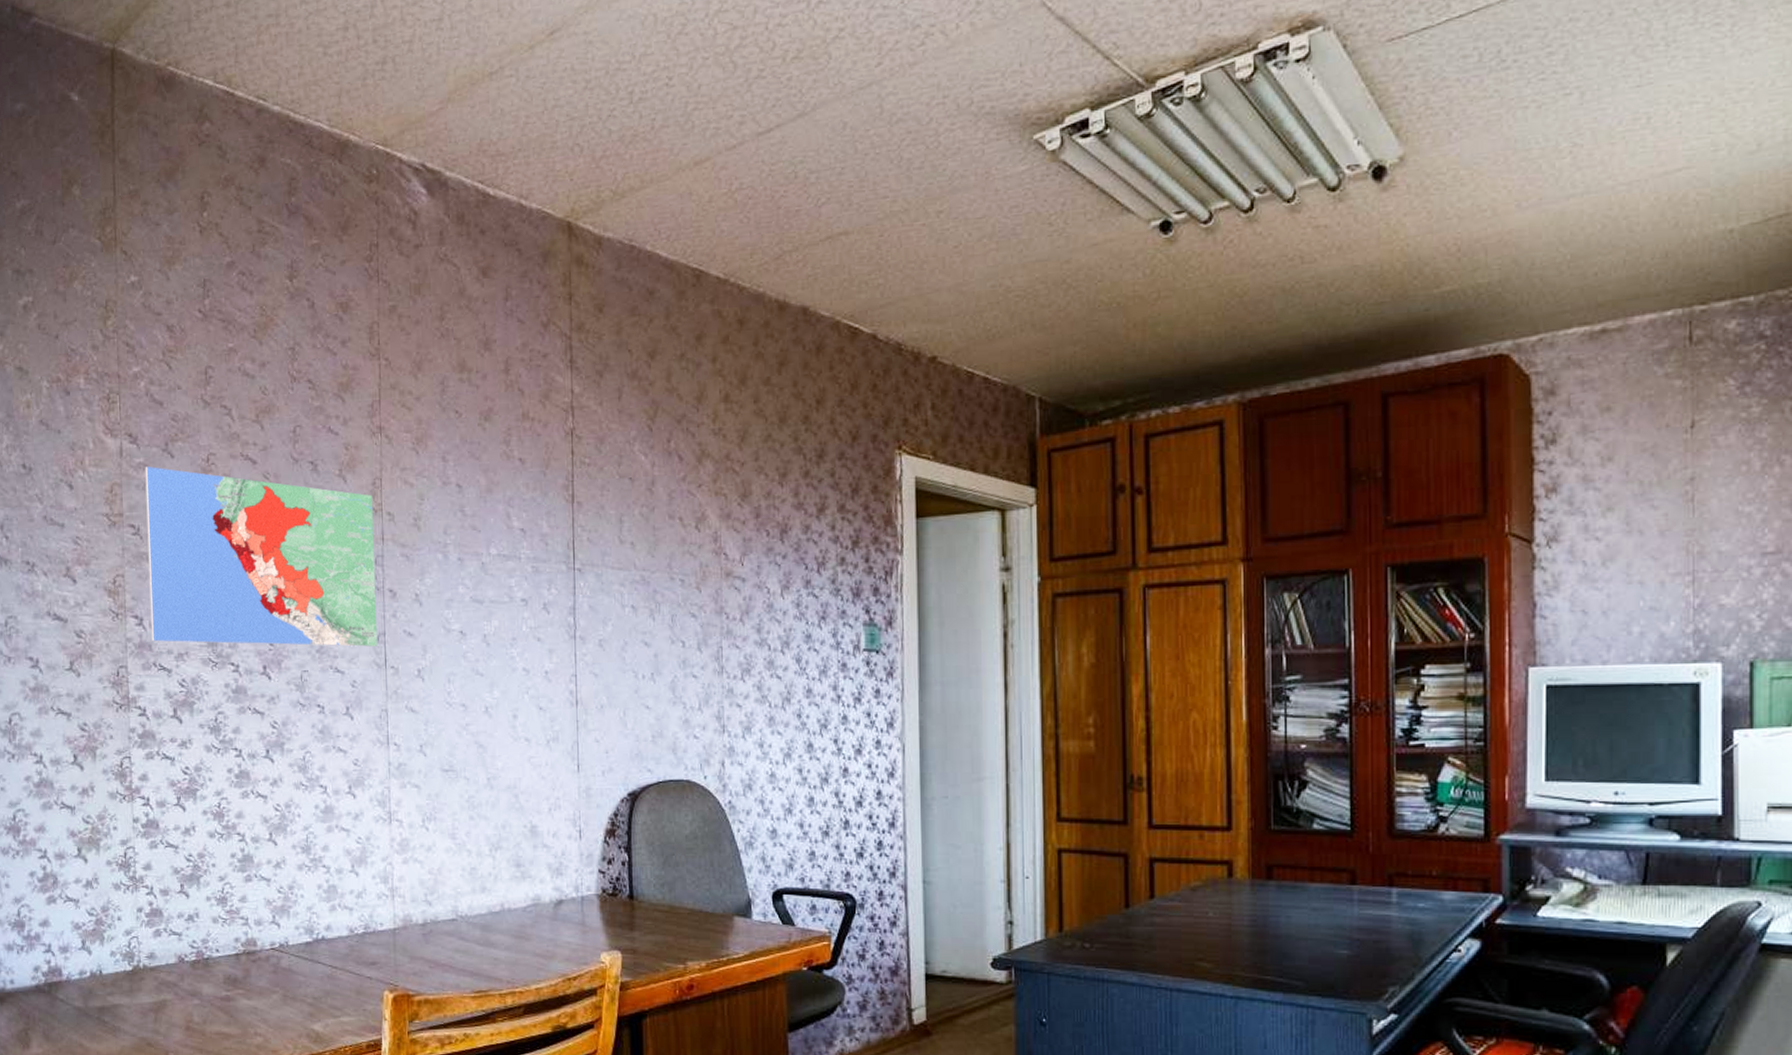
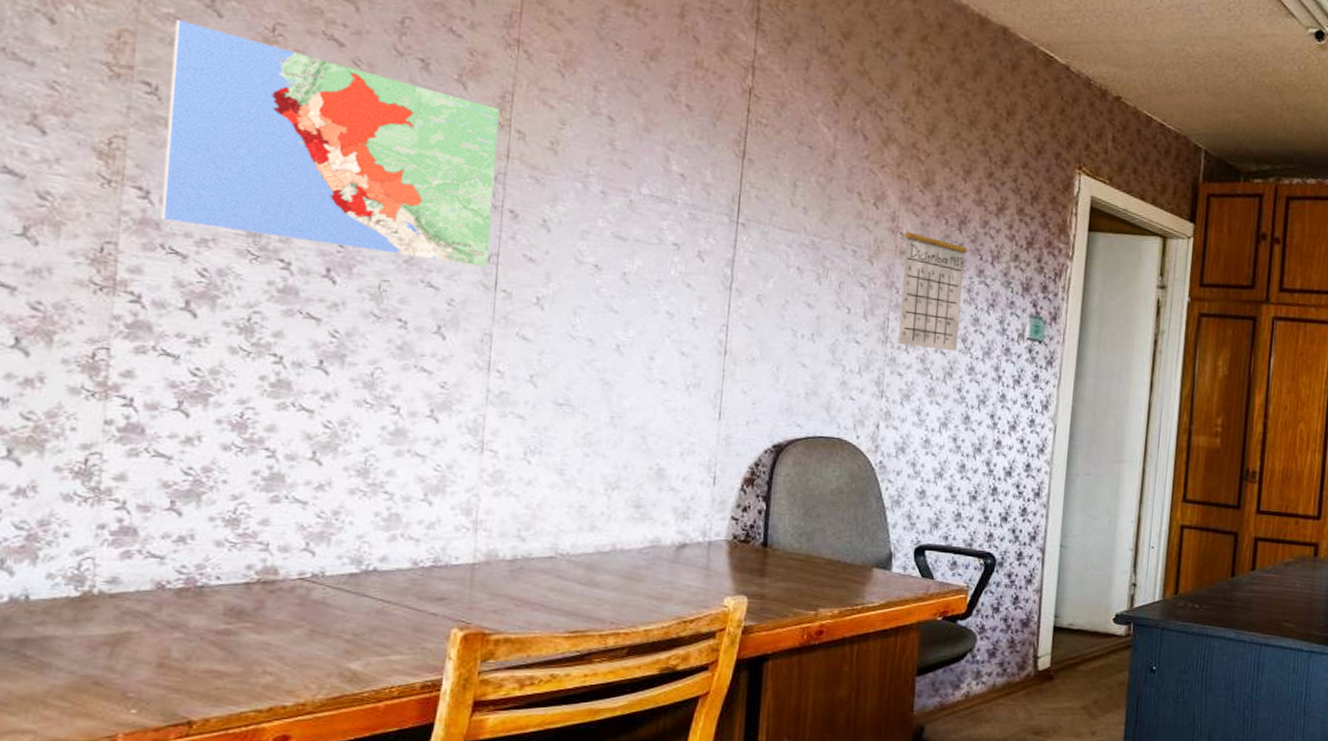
calendar: none [727,527,793,674] -> present [897,214,968,352]

